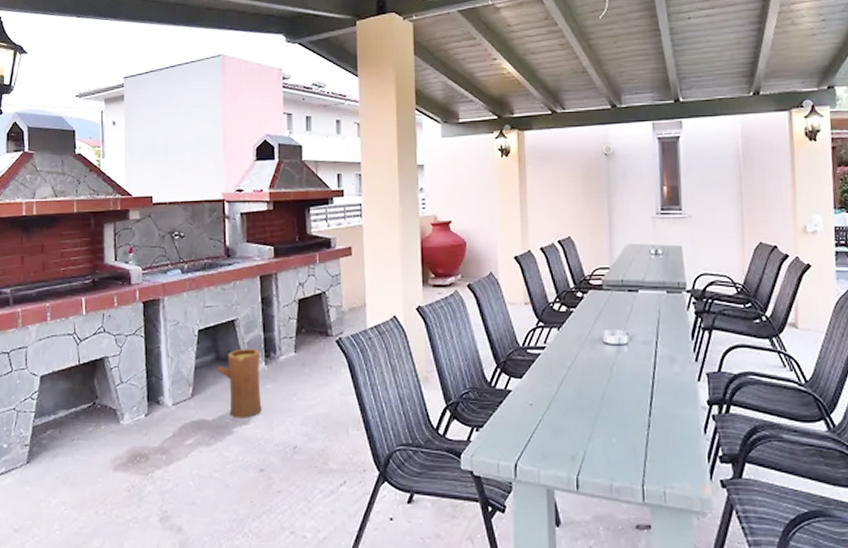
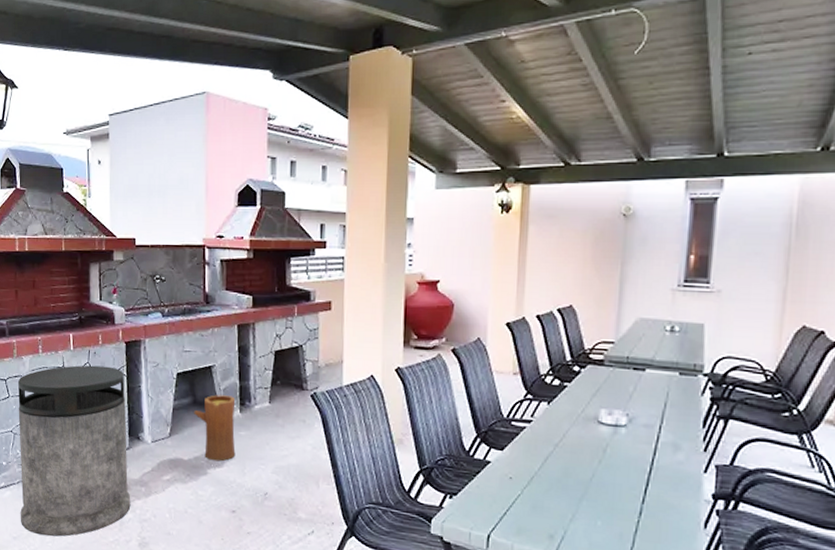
trash bin: none [22,329,151,523] -> present [17,365,131,537]

